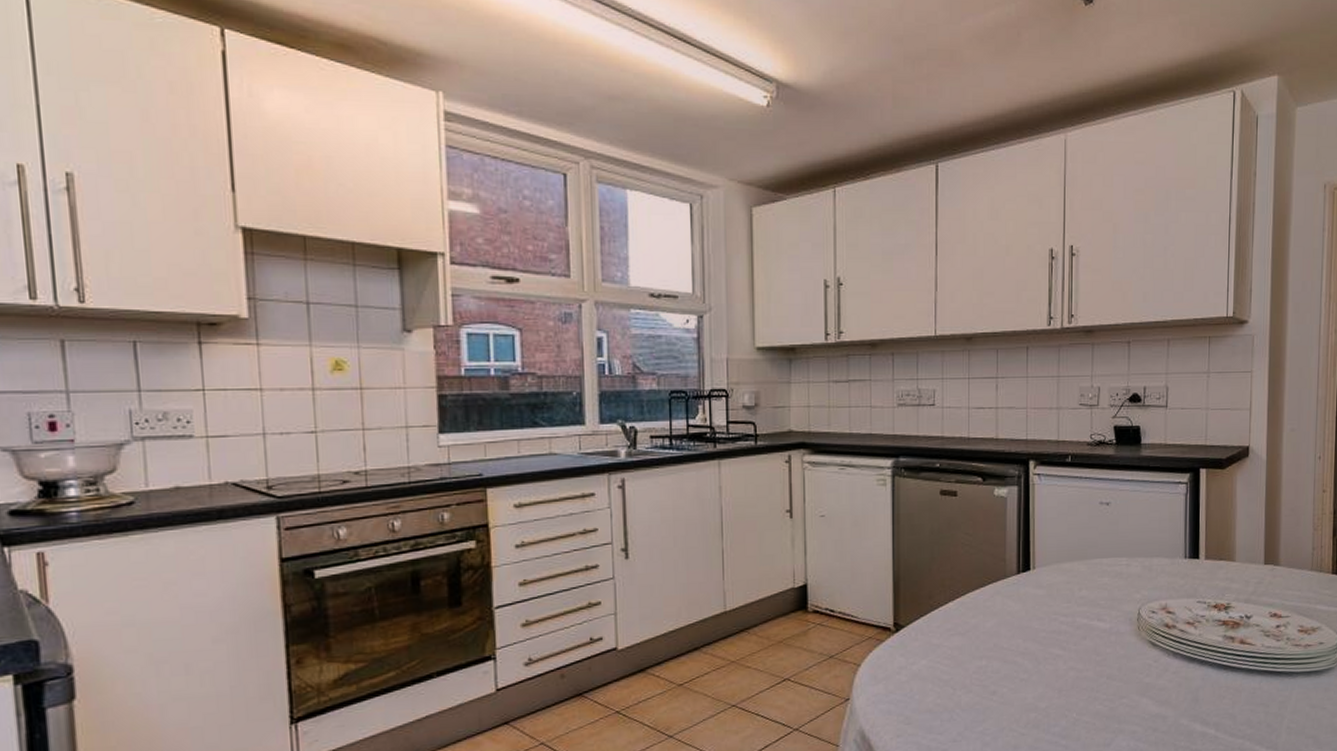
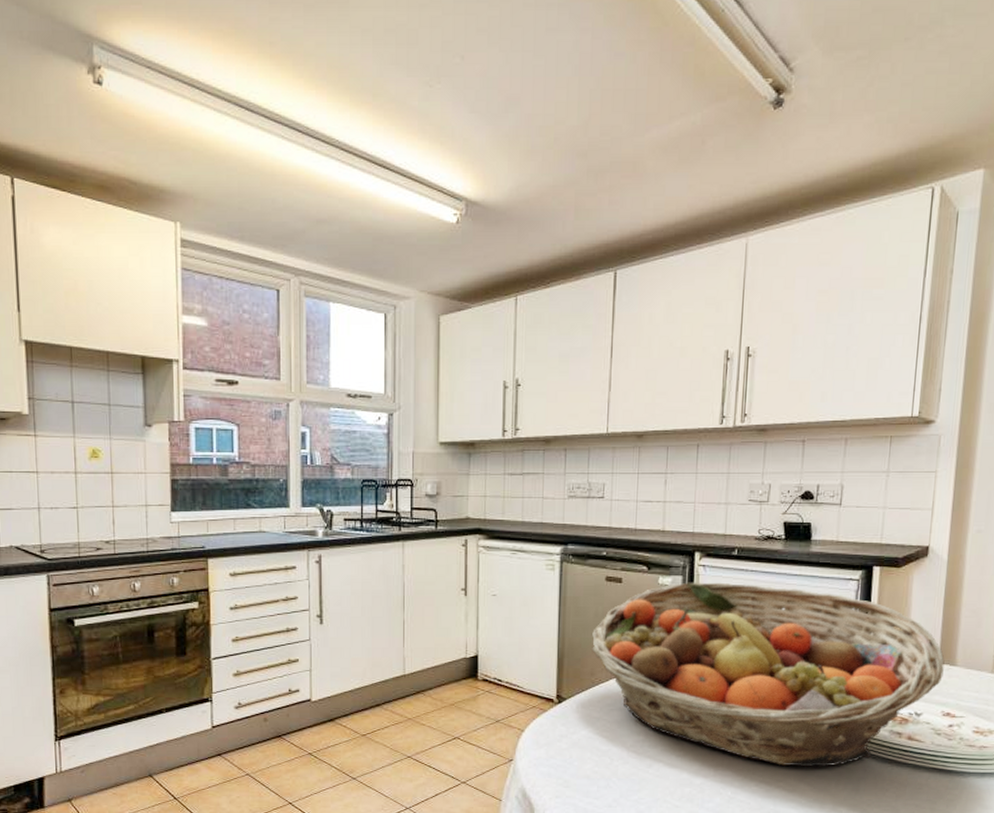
fruit basket: none [929,491,1269,681] -> present [592,582,945,767]

